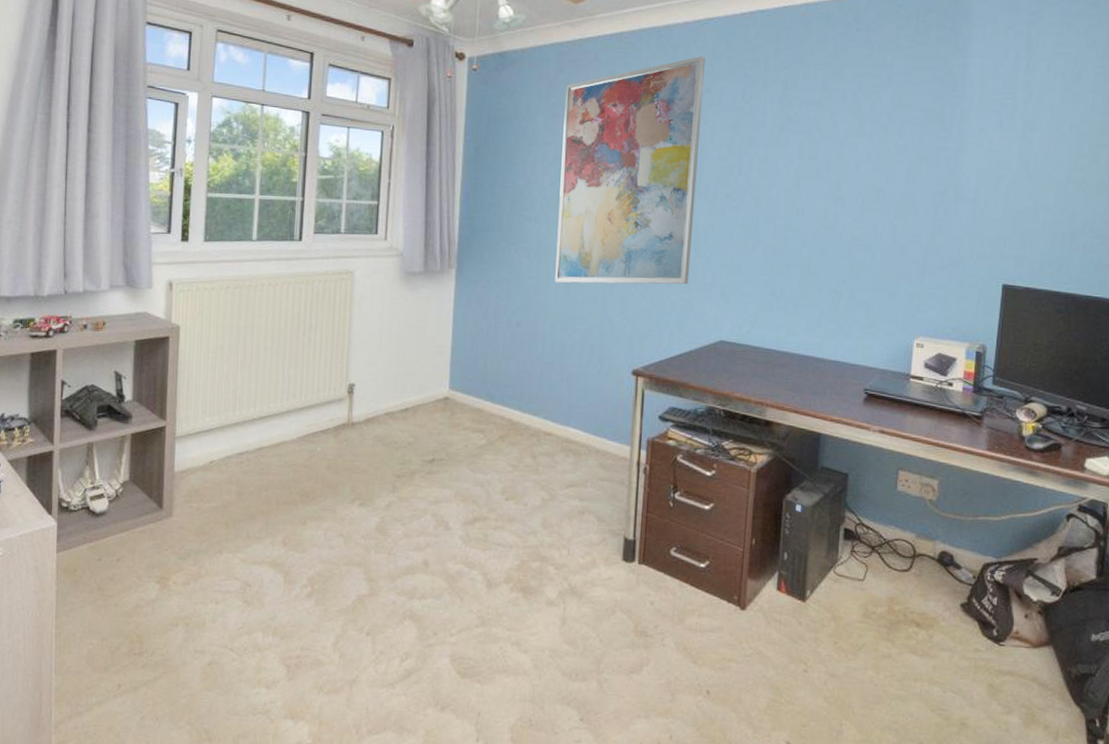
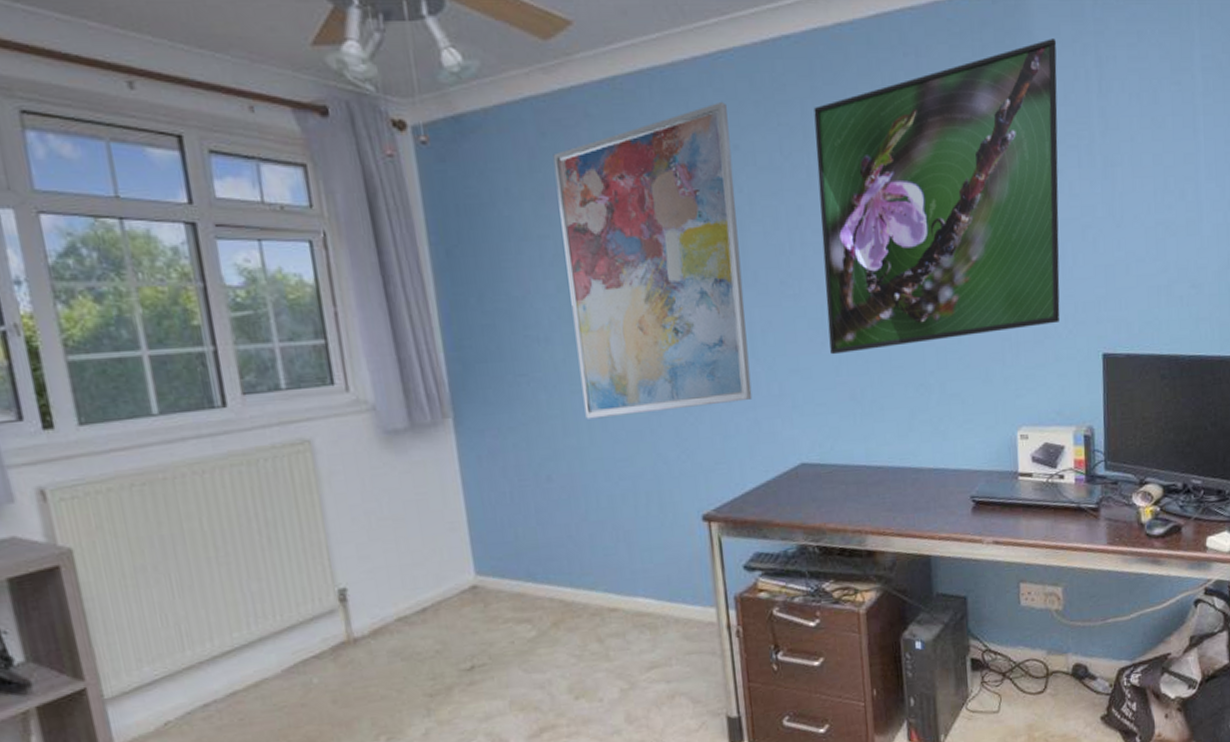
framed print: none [759,25,993,257] -> present [813,39,1060,355]

